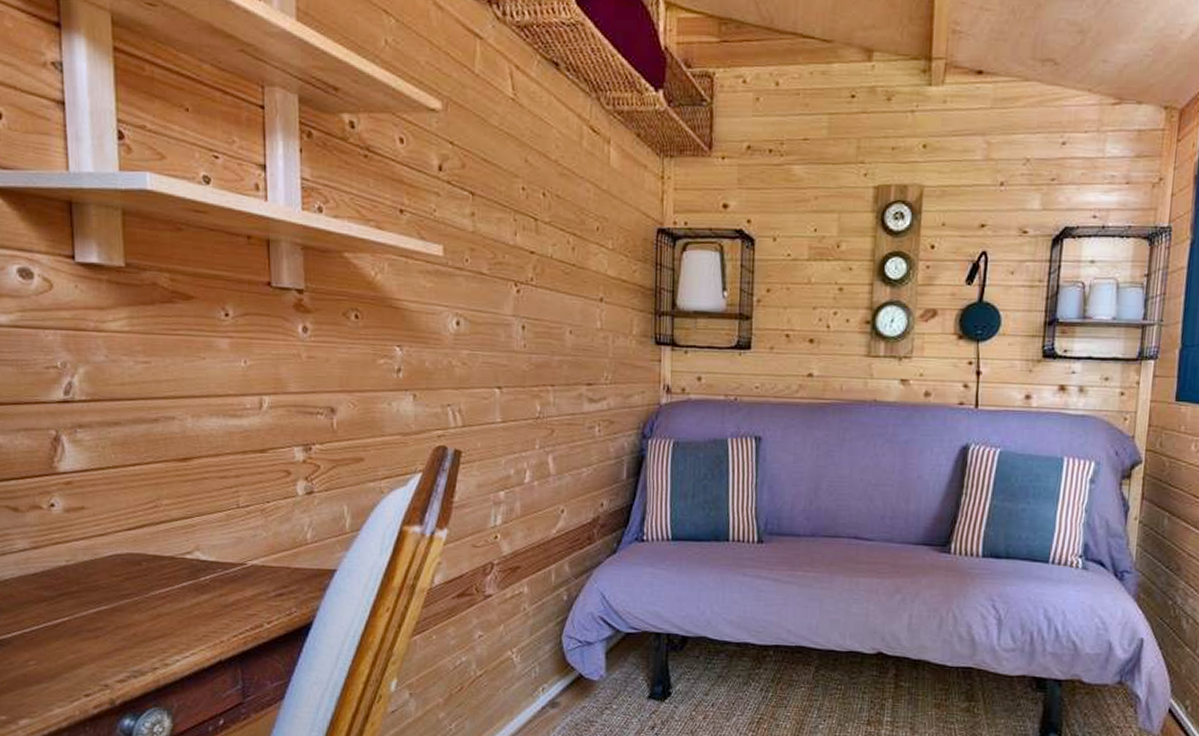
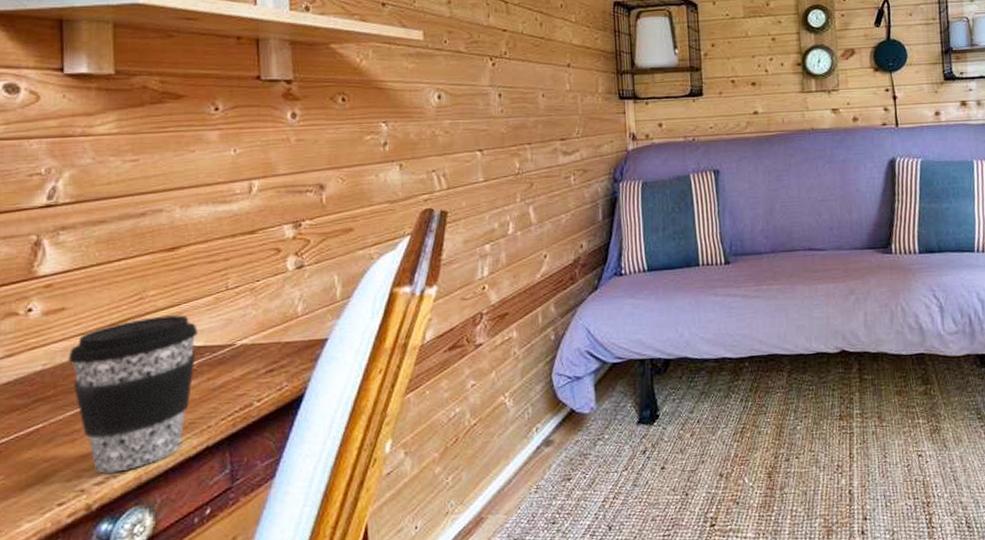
coffee cup: none [89,525,210,673] -> present [68,314,198,473]

